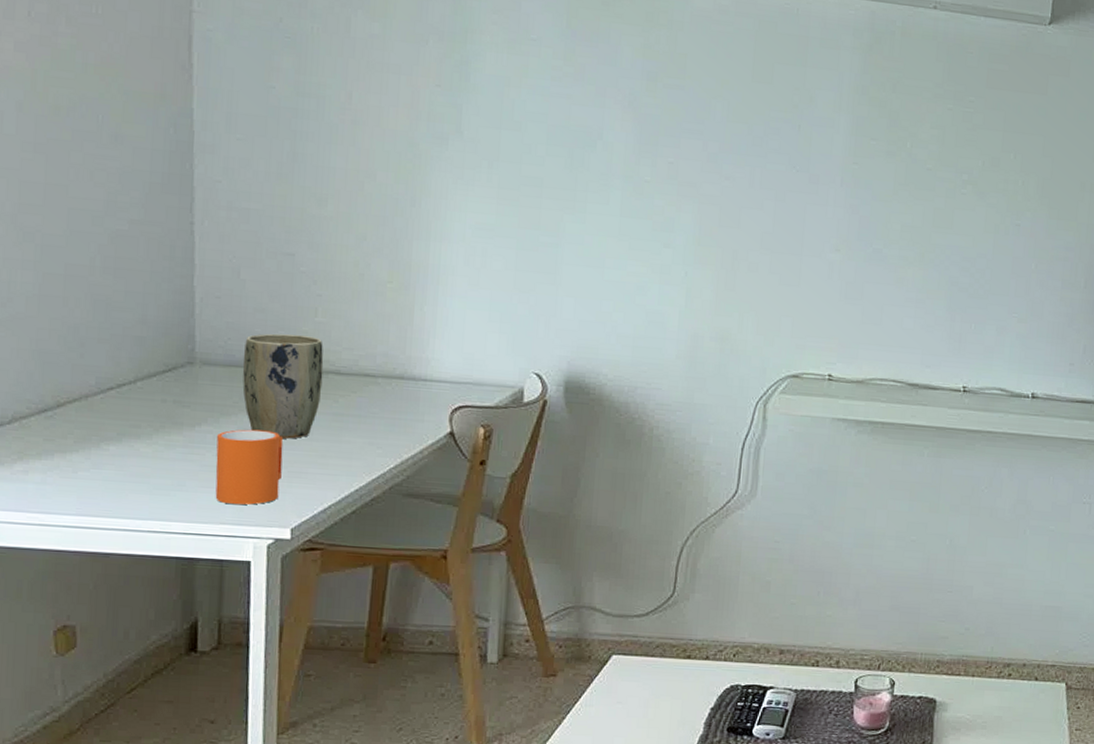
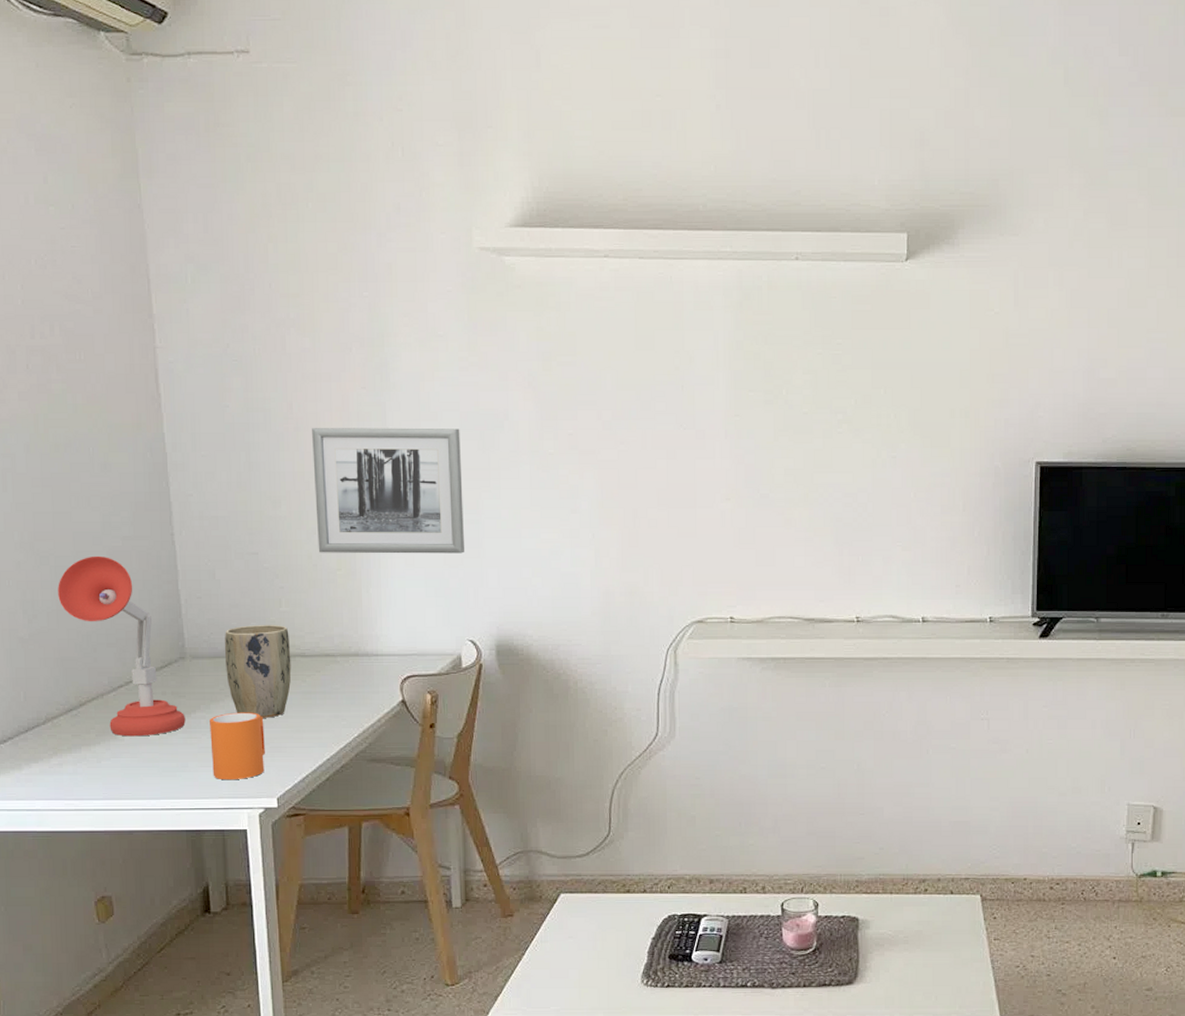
desk lamp: none [42,237,188,448] -> present [58,555,186,737]
wall art: none [367,123,546,279] -> present [312,427,465,554]

